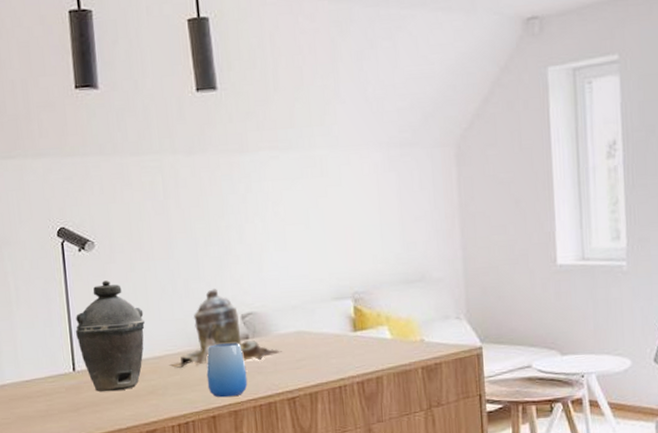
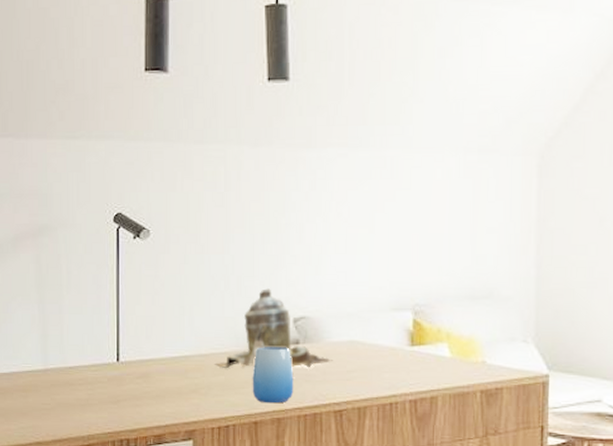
kettle: present [76,280,145,392] -> none [123,271,193,387]

